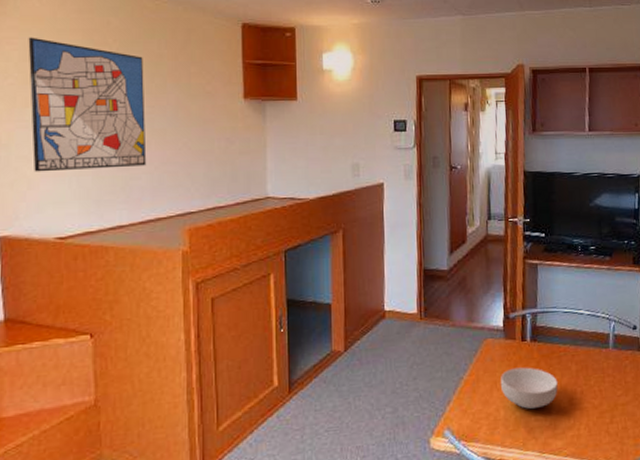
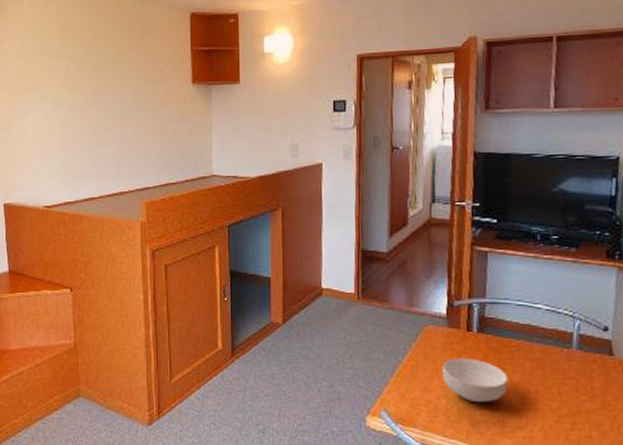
wall art: present [28,37,147,172] -> none [22,37,112,151]

